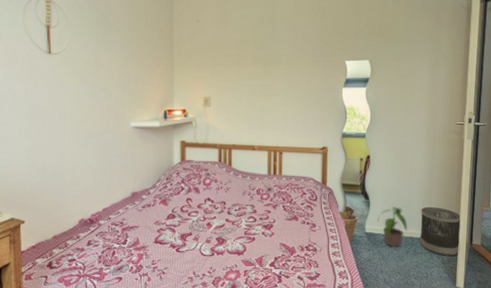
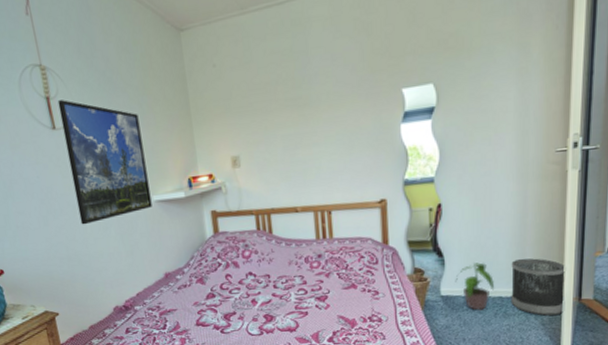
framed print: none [57,30,129,141] -> present [57,100,152,225]

